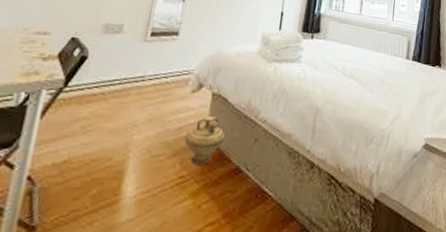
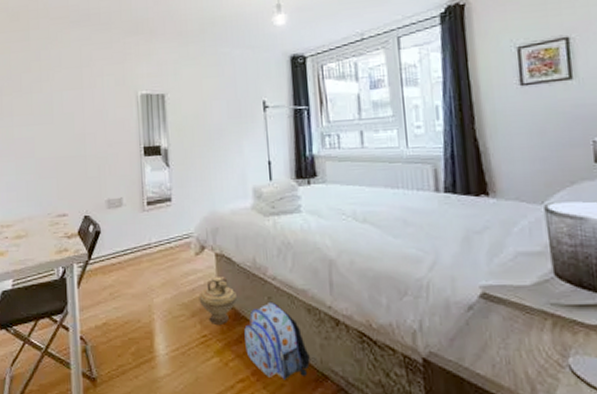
backpack: none [222,143,282,222] -> present [244,301,310,380]

